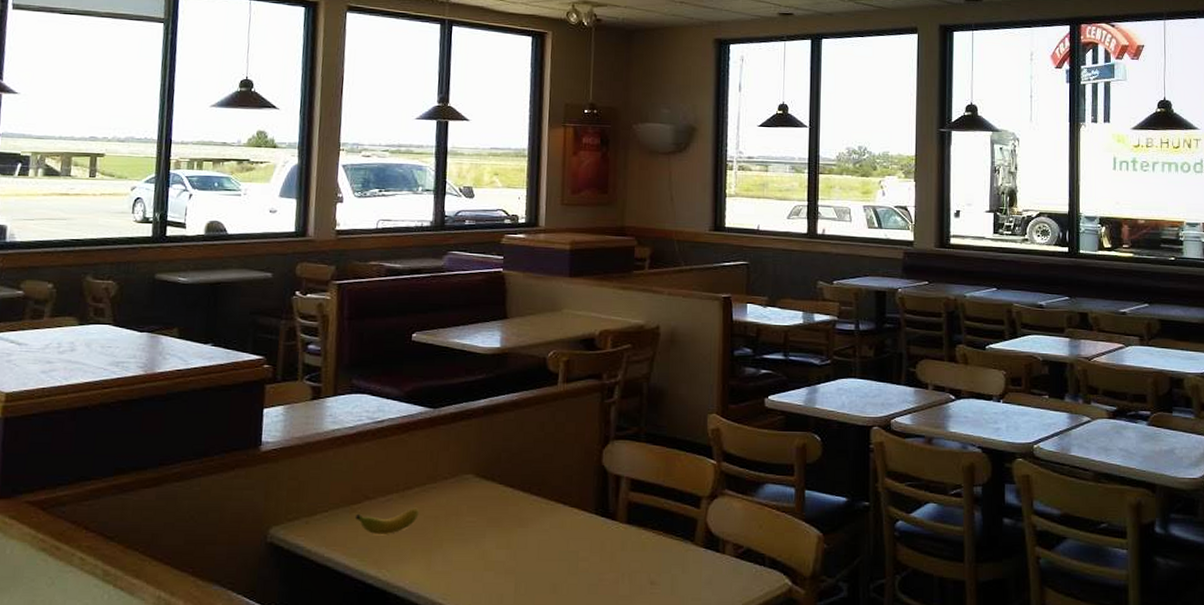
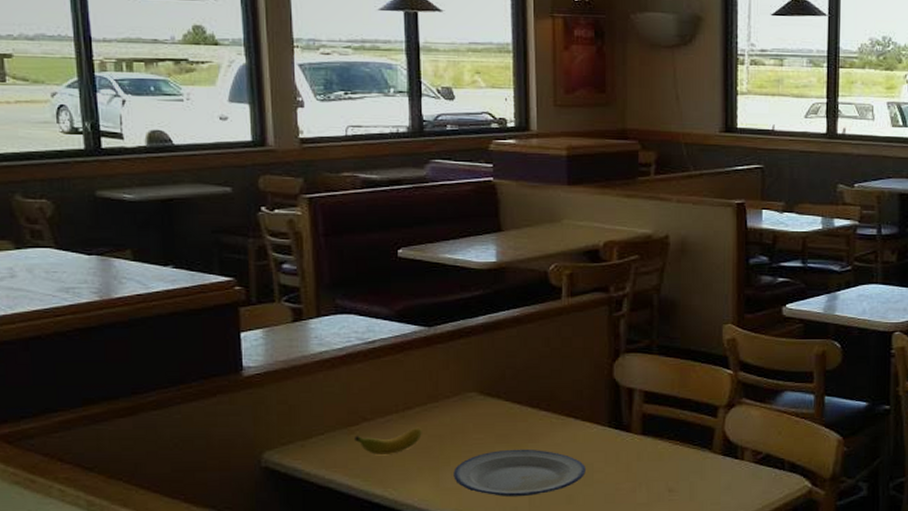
plate: none [444,533,571,584] -> present [453,449,586,498]

